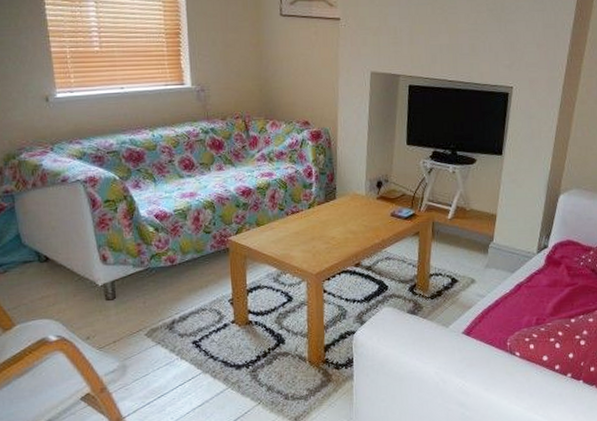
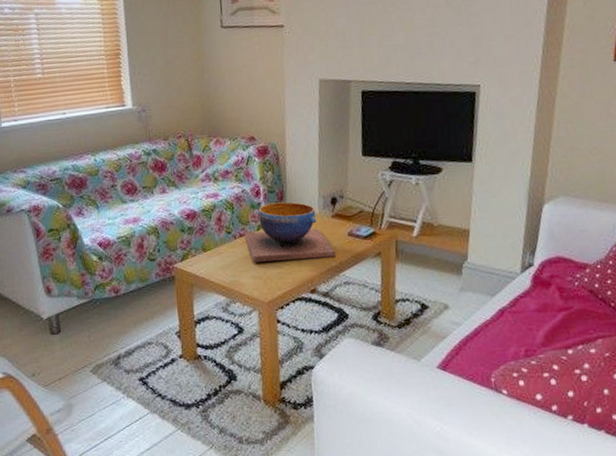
decorative bowl: none [297,183,380,238] -> present [245,201,337,262]

